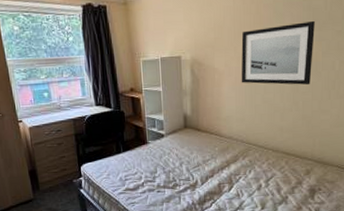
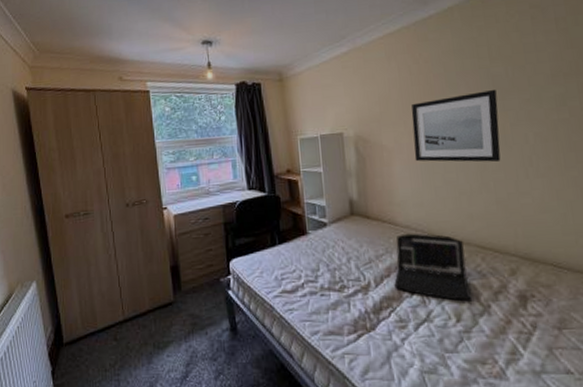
laptop: none [216,142,274,194] -> present [394,233,471,301]

